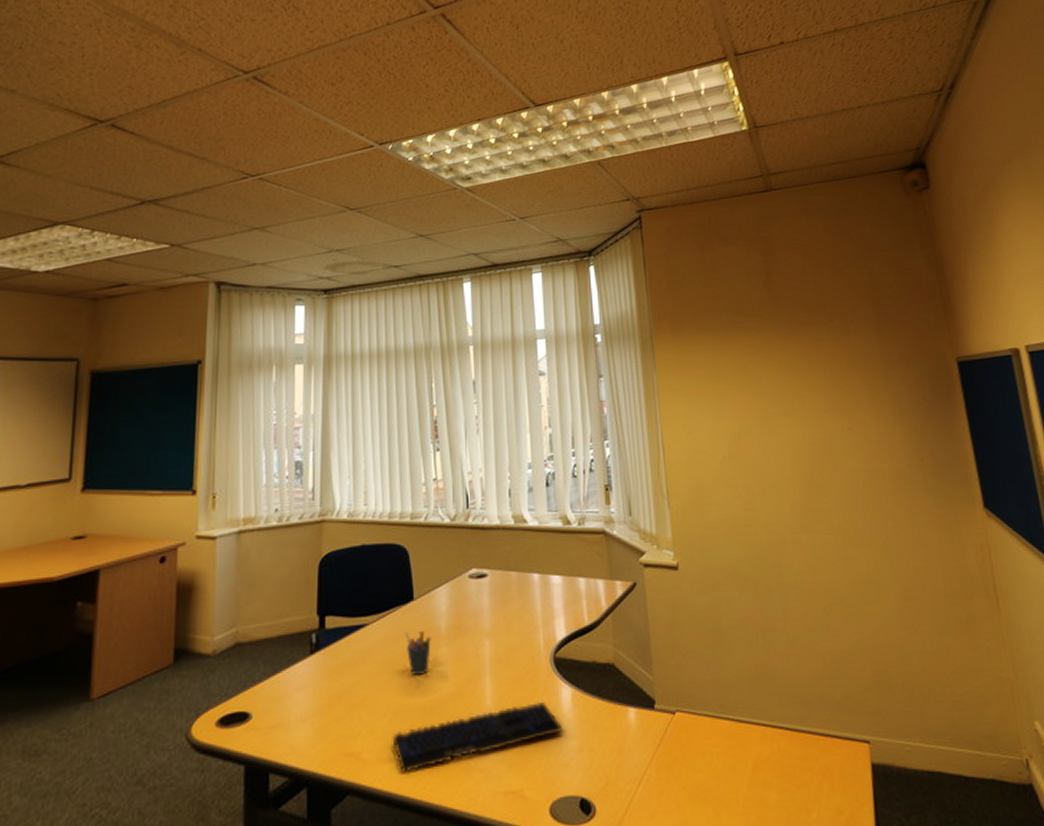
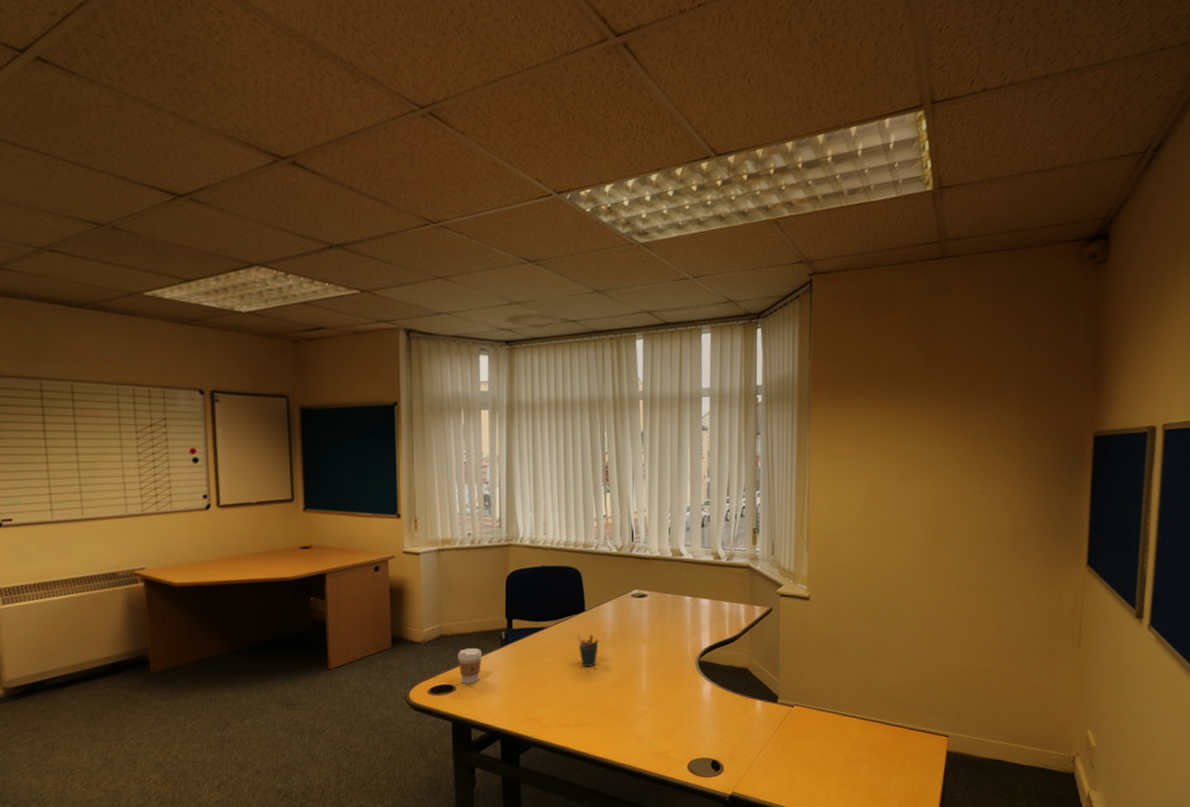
coffee cup: none [256,657,287,709] -> present [458,647,483,684]
keyboard: present [392,702,564,773] -> none [566,692,703,735]

